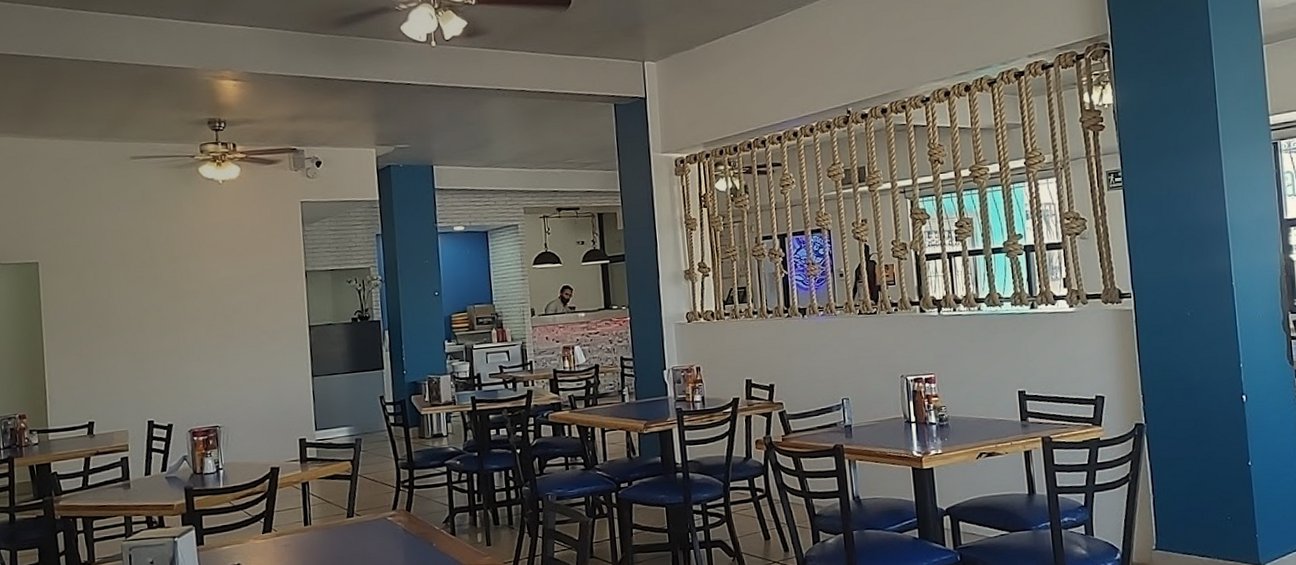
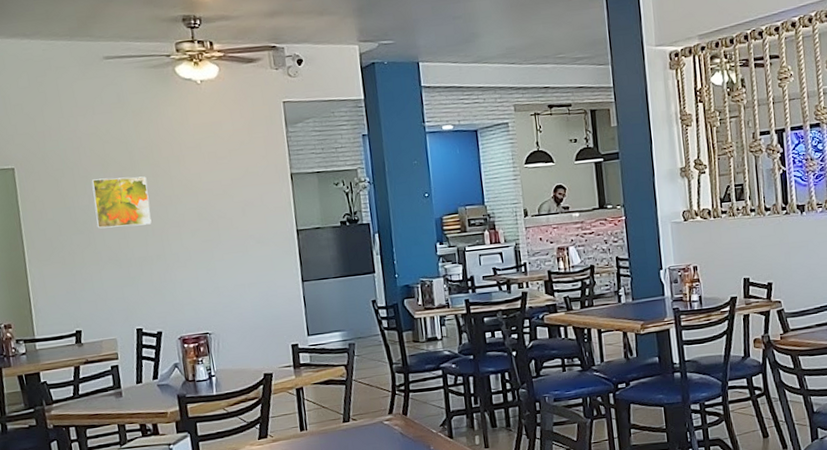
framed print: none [112,272,168,322] -> present [91,176,152,229]

